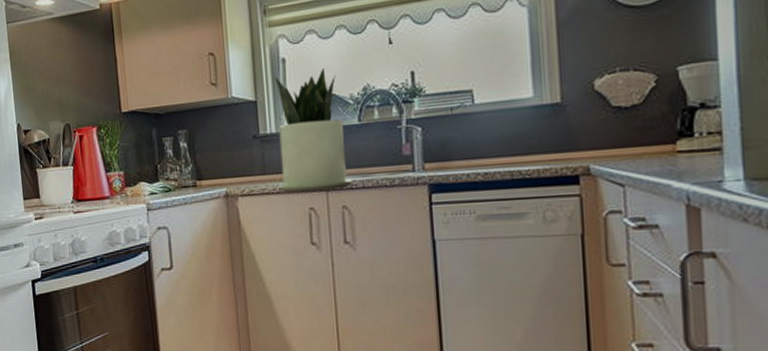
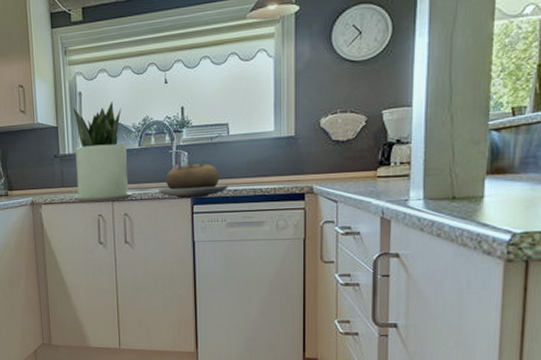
bread: none [384,140,477,186] -> present [157,163,229,199]

